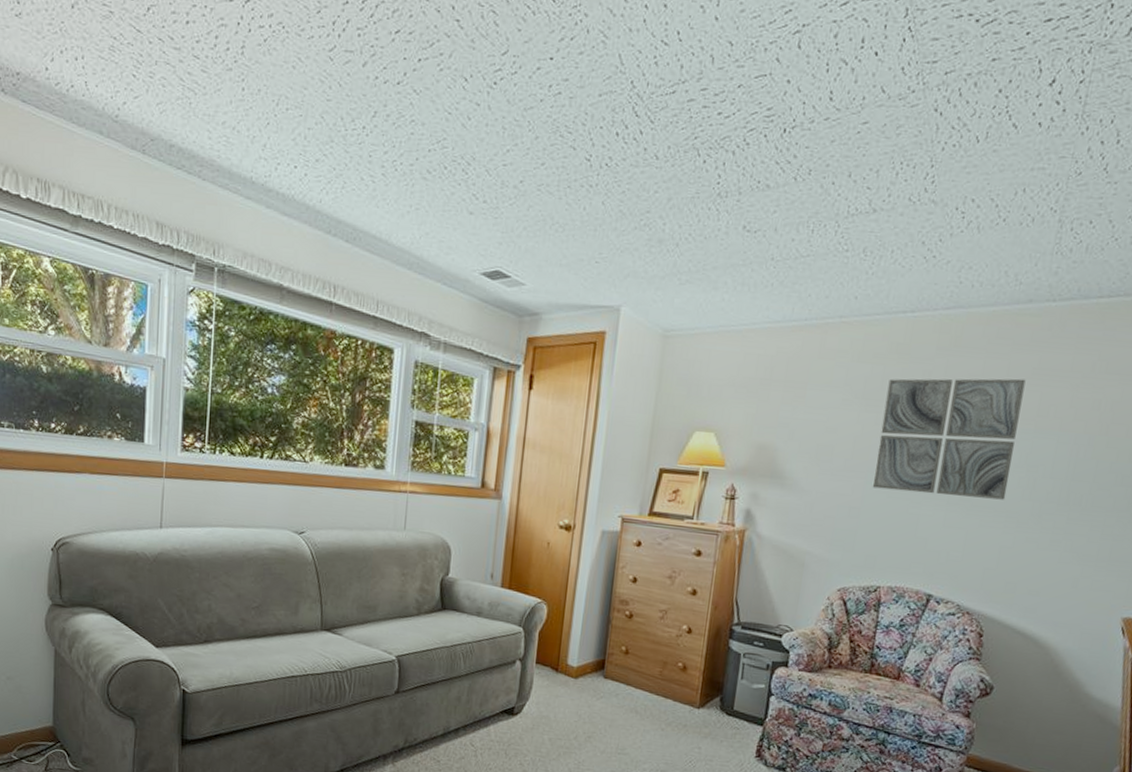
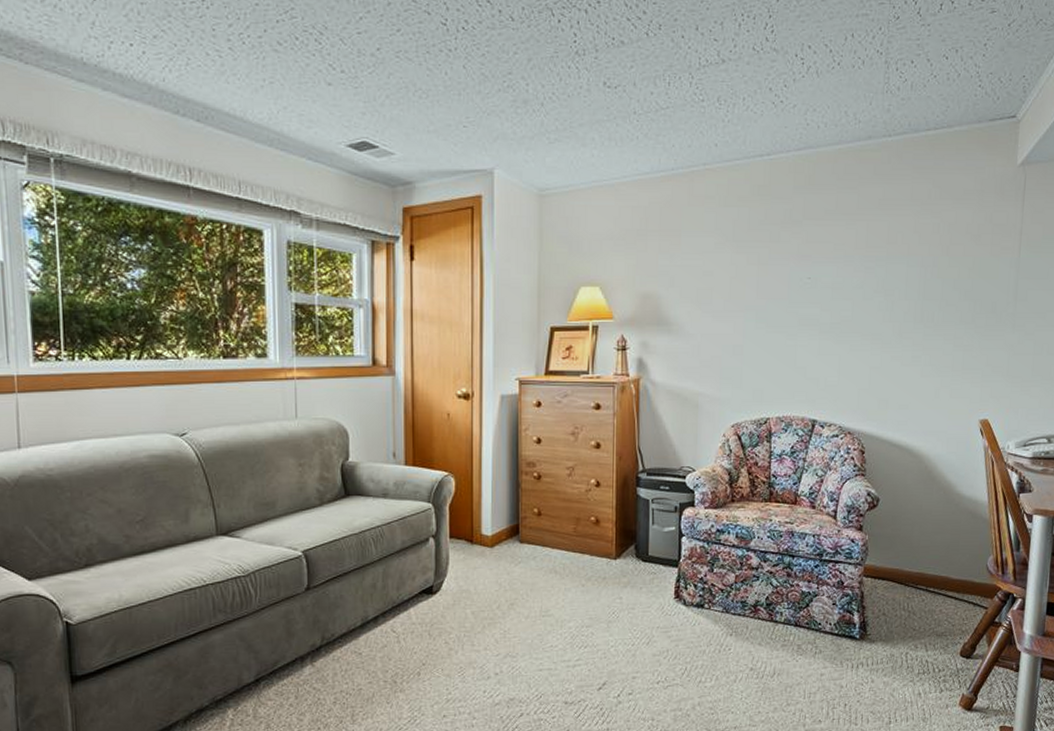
wall art: present [872,378,1026,500] -> none [751,210,874,325]

